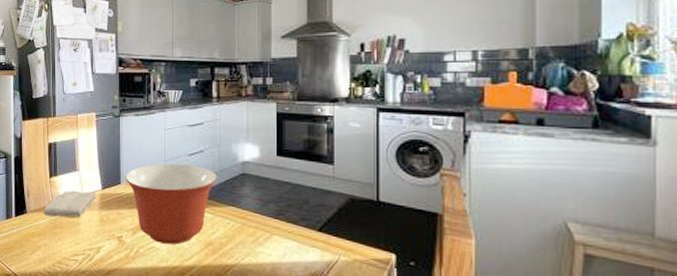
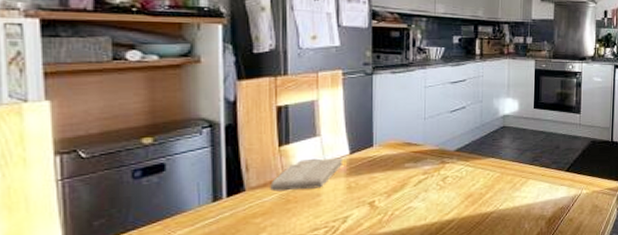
mixing bowl: present [125,163,218,244] -> none [378,121,479,202]

